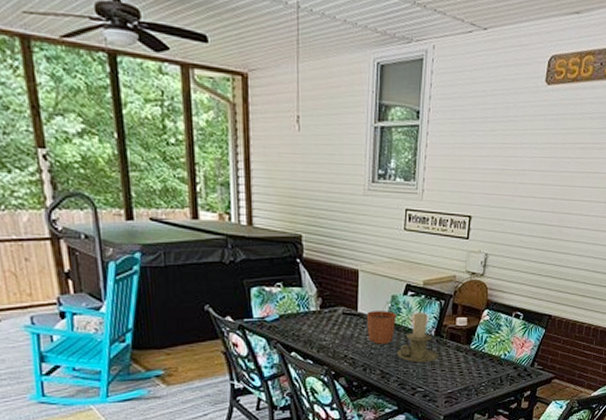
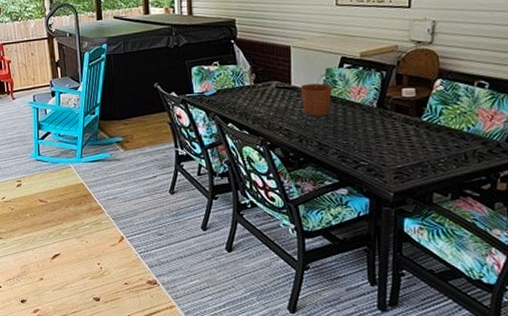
candle holder: present [396,313,439,363] -> none [334,84,384,136]

